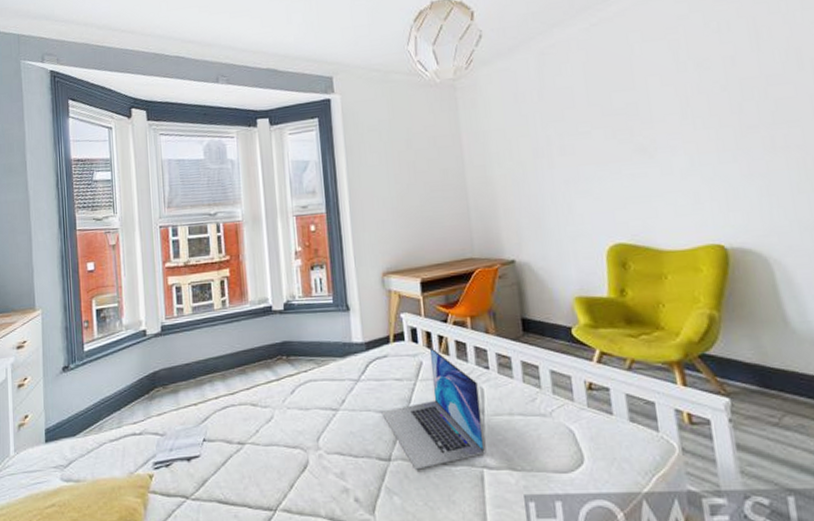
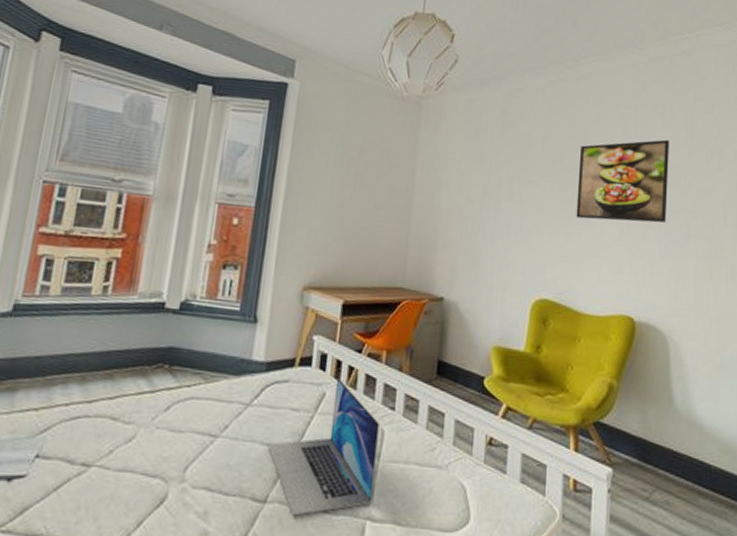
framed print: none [629,54,743,158] -> present [576,139,670,223]

